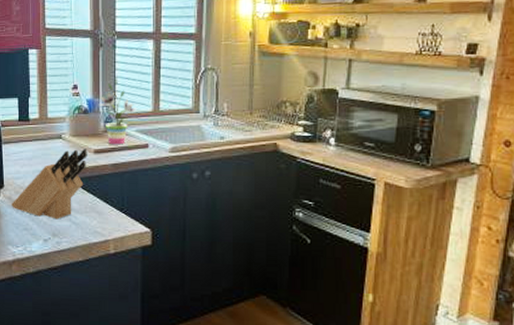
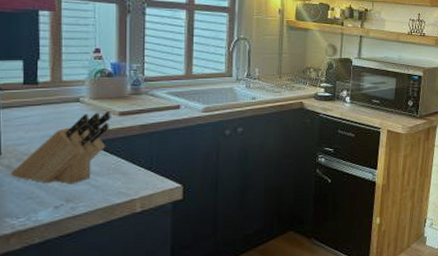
potted plant: present [98,77,138,145] -> none [125,42,169,107]

